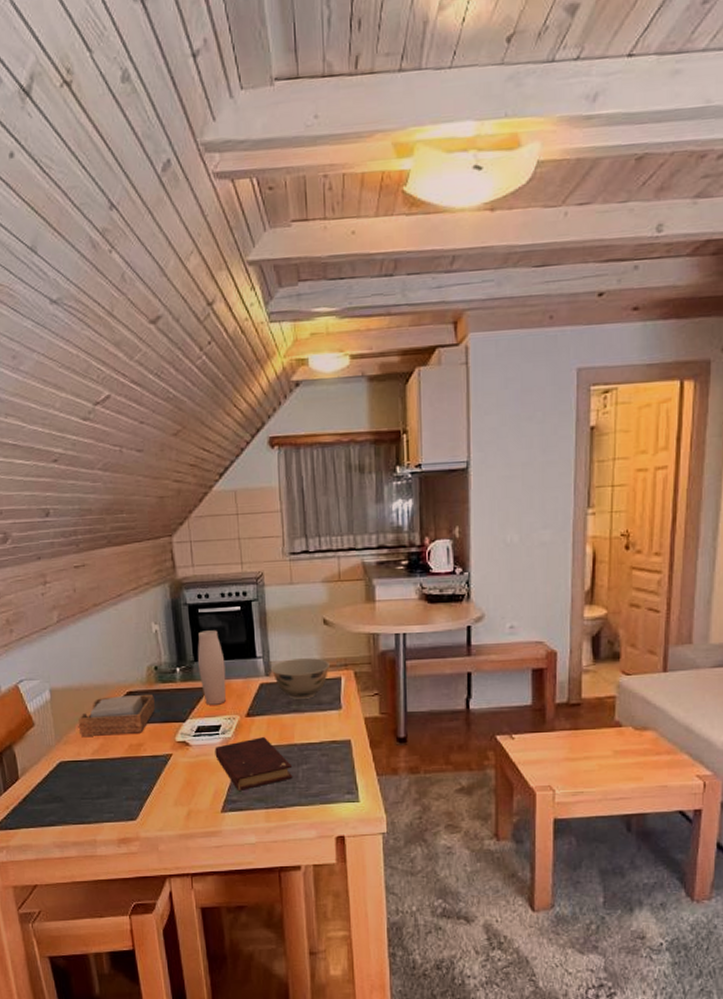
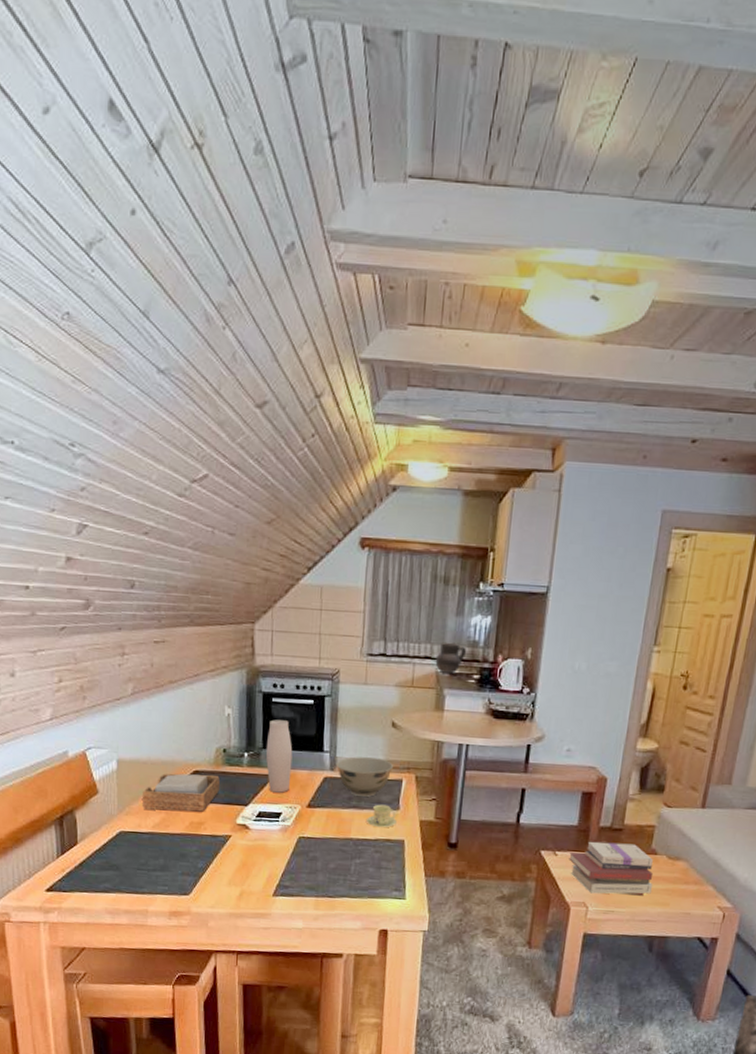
book: present [215,737,293,791] -> none [273,828,346,877]
cup and saucer: none [309,705,340,730] -> present [367,804,397,828]
ceramic jug: none [360,530,392,563] -> present [435,641,467,674]
books: none [527,718,622,776] -> present [569,841,654,896]

